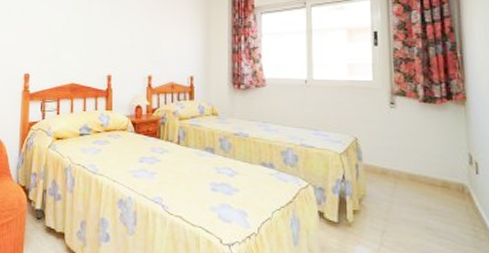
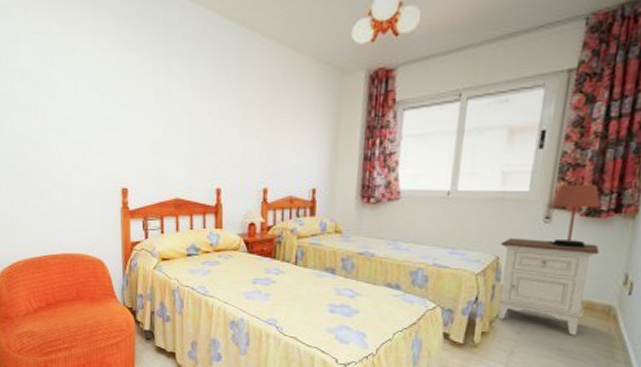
nightstand: none [357,120,442,214] -> present [497,237,599,336]
table lamp: none [393,71,435,131] -> present [547,180,601,248]

